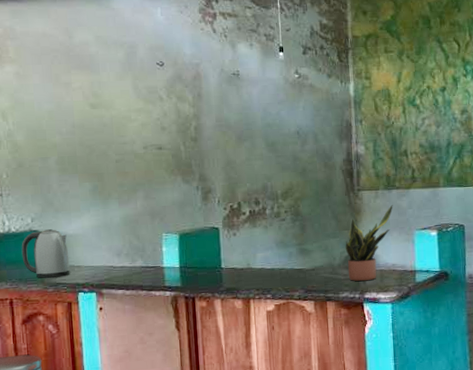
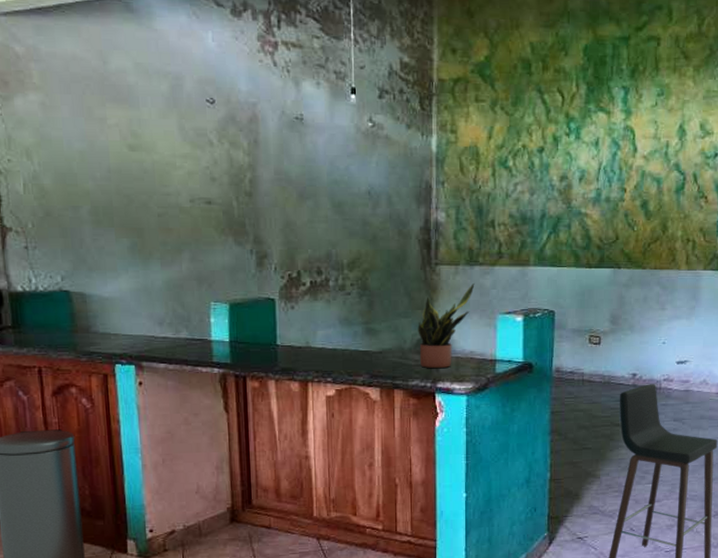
kettle: present [21,229,70,279] -> none [50,290,106,346]

